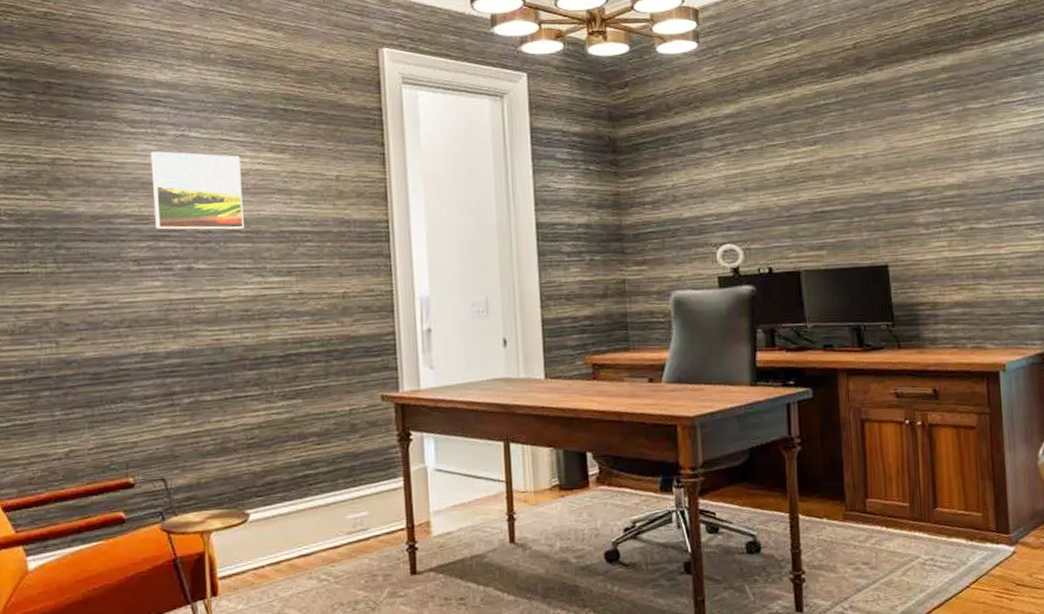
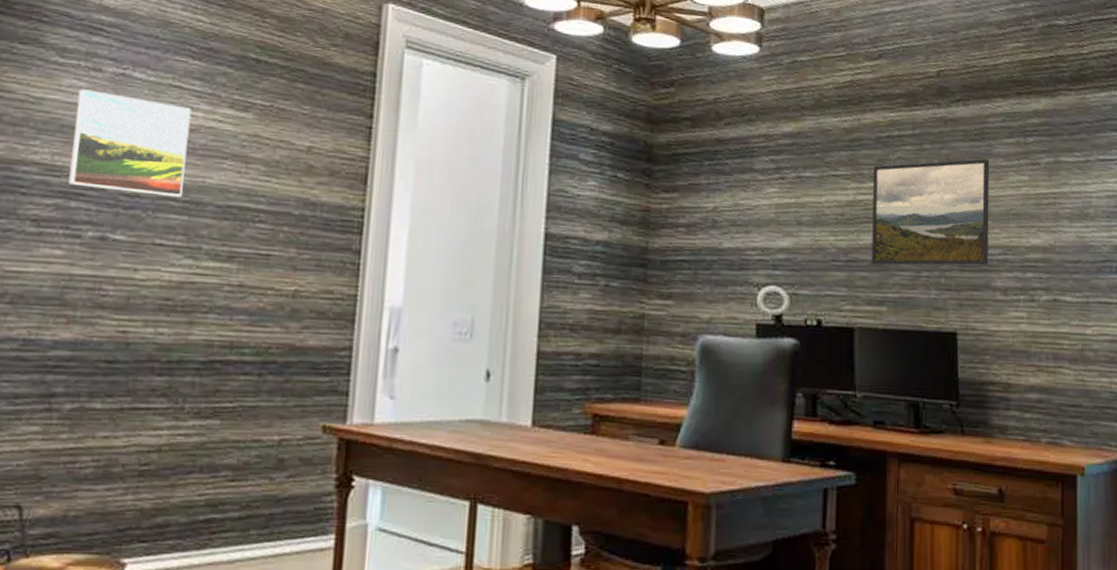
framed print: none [805,114,911,217] -> present [871,158,990,266]

